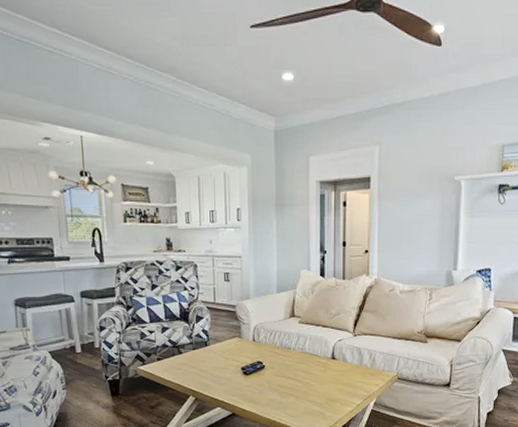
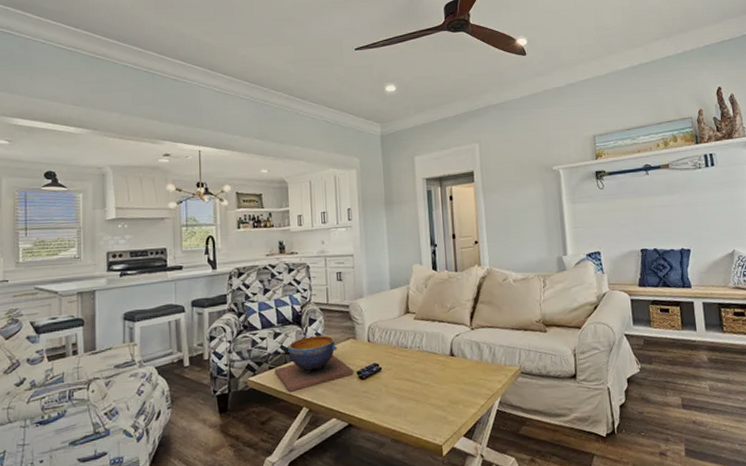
decorative bowl: none [162,333,238,382] -> present [274,335,354,392]

